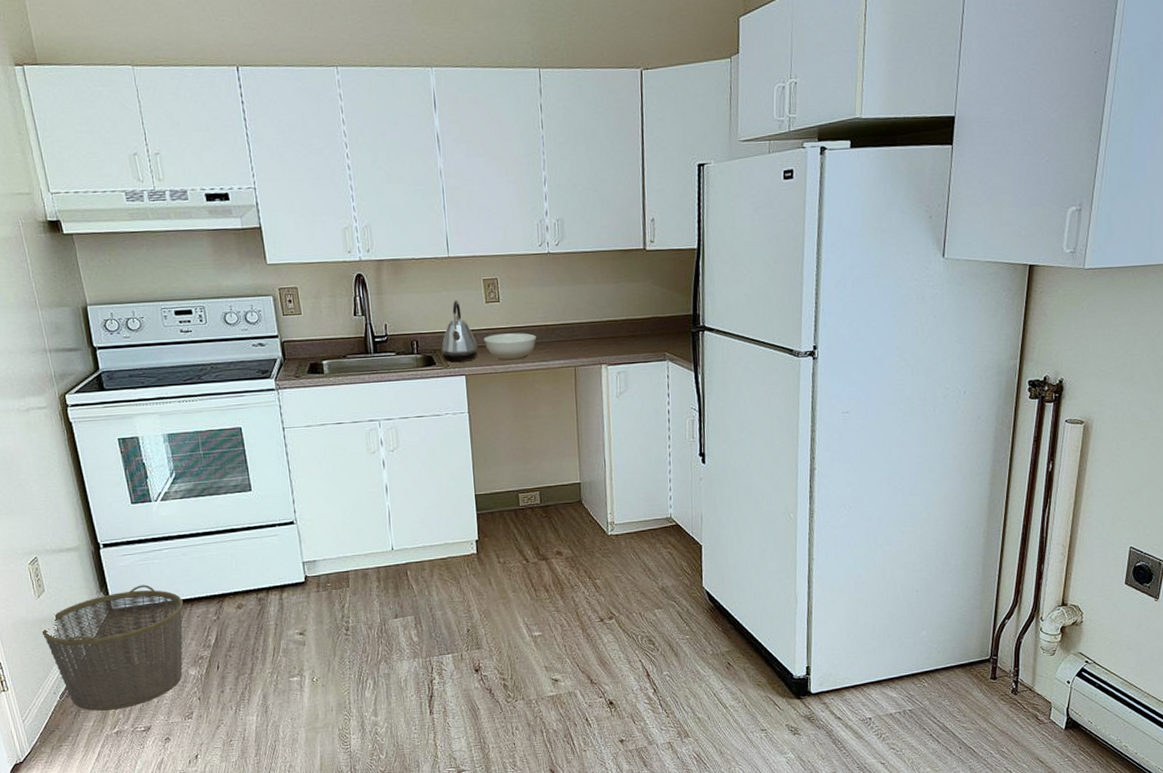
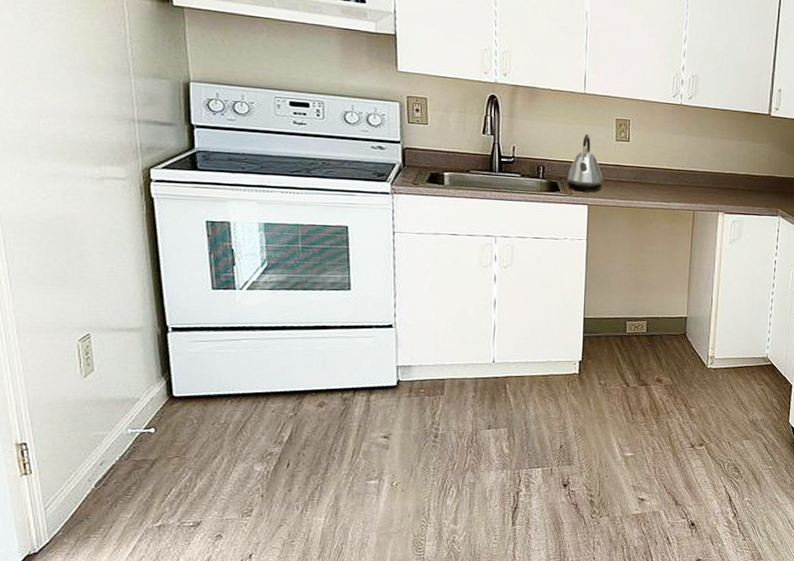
basket: present [41,584,184,711] -> none [83,374,258,502]
bowl: present [483,333,536,361] -> none [610,171,660,197]

